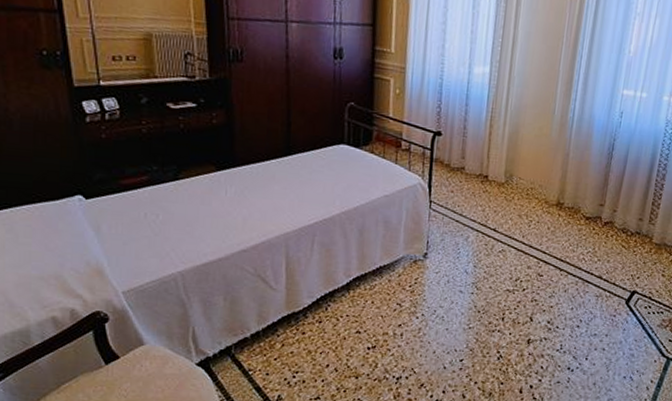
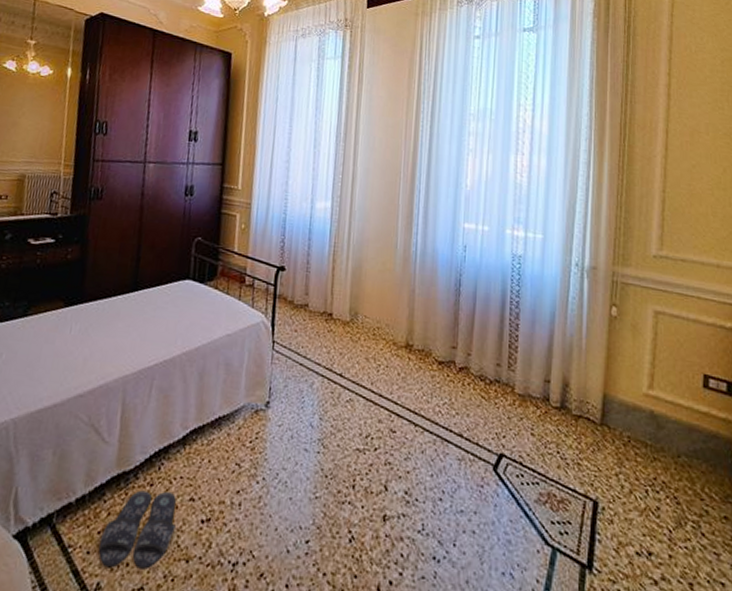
slippers: none [276,326,345,385] -> present [98,490,176,570]

